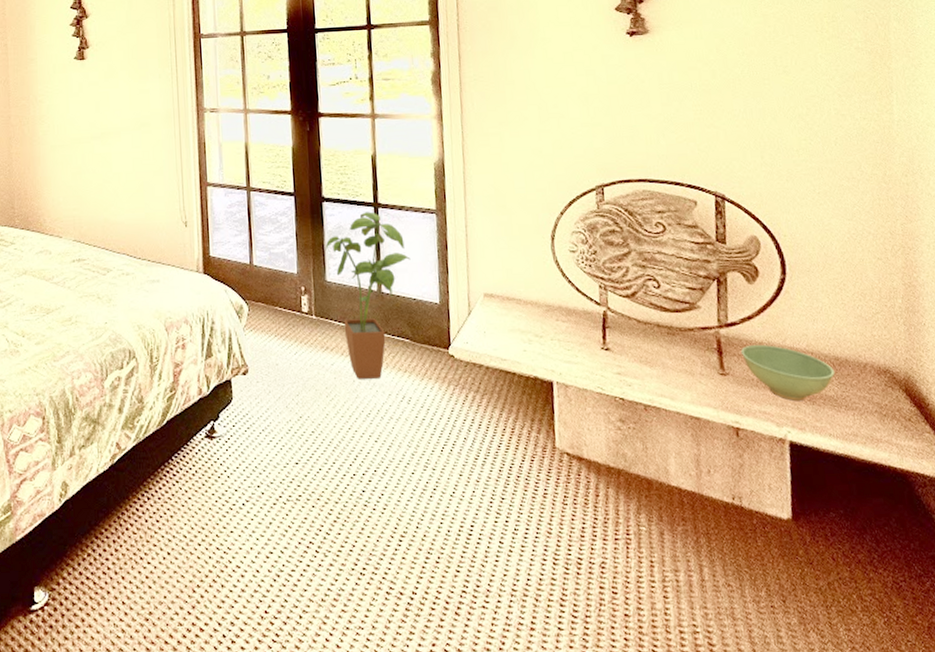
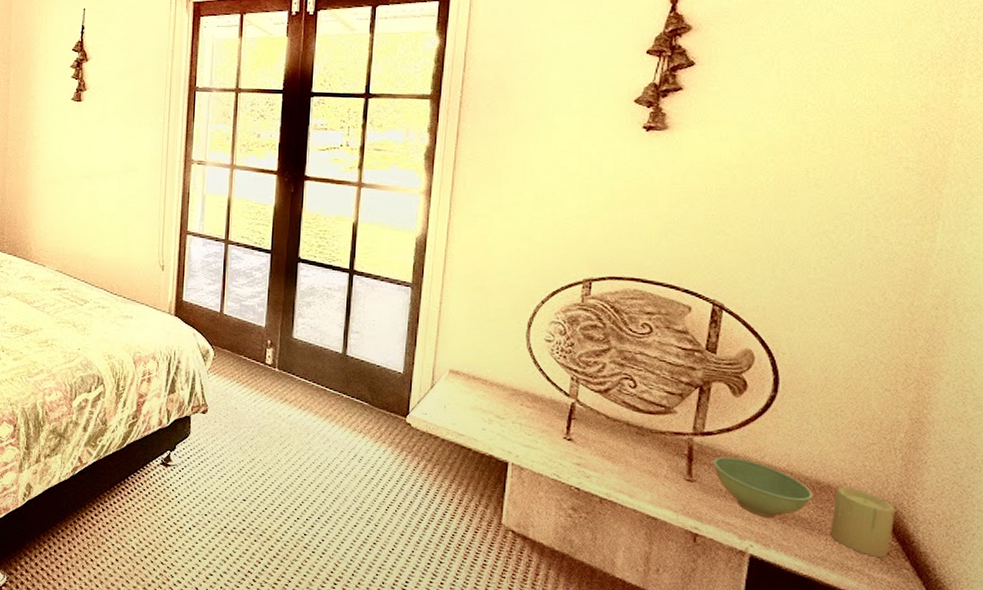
house plant: present [325,212,411,379] -> none [295,277,380,435]
candle: none [853,358,910,425] -> present [829,486,895,558]

